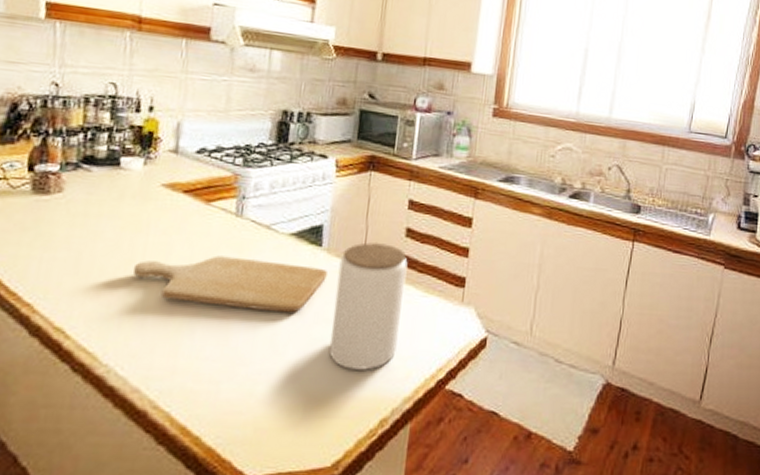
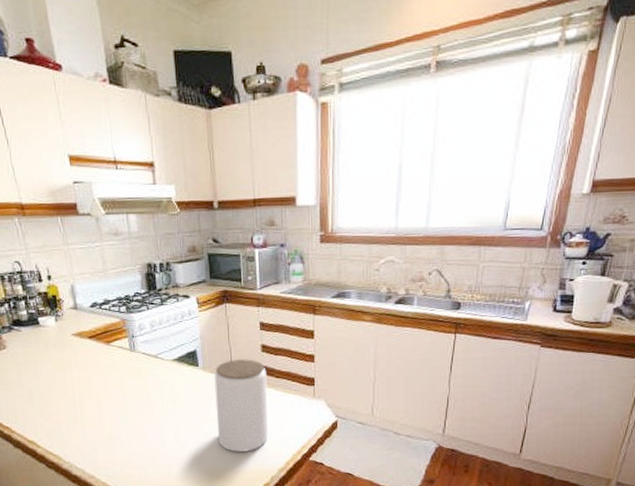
chopping board: present [132,255,329,313] -> none [68,381,207,417]

